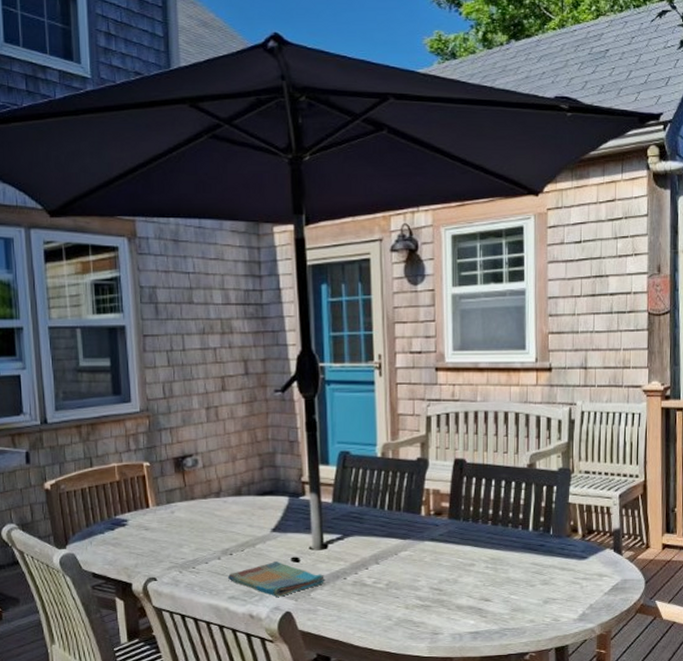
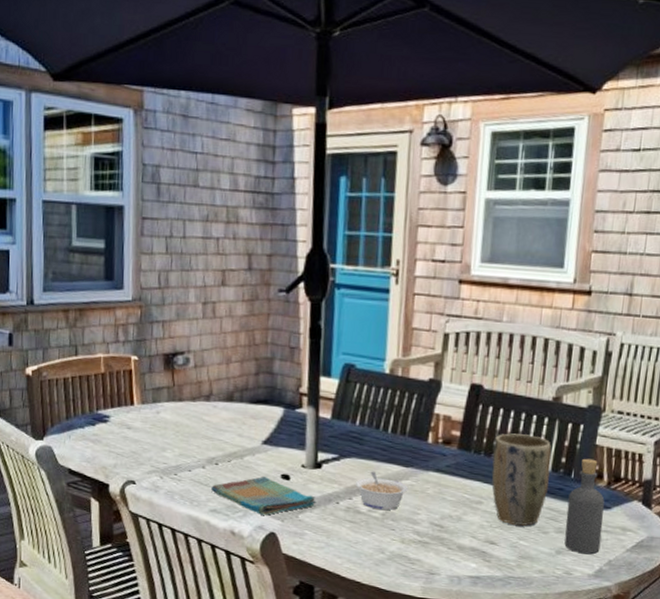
legume: none [359,546,408,581] -> present [355,471,409,510]
plant pot: none [480,500,531,582] -> present [491,433,552,526]
bottle: none [549,515,582,600] -> present [564,458,605,554]

